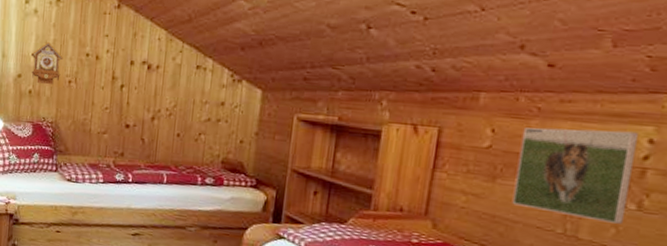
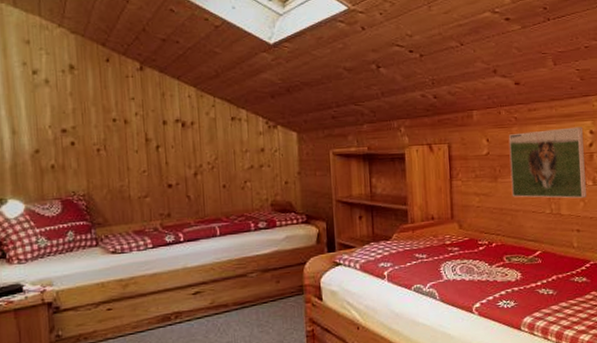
cuckoo clock: present [31,41,63,85] -> none [48,111,87,157]

